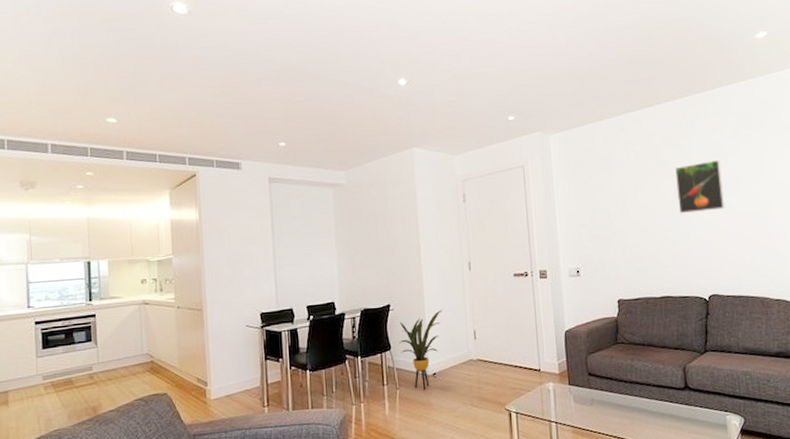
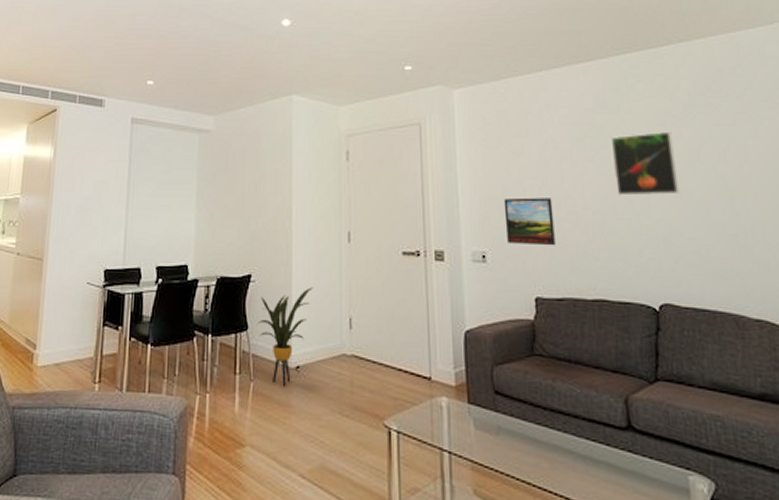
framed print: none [592,220,633,260] -> present [503,197,556,246]

